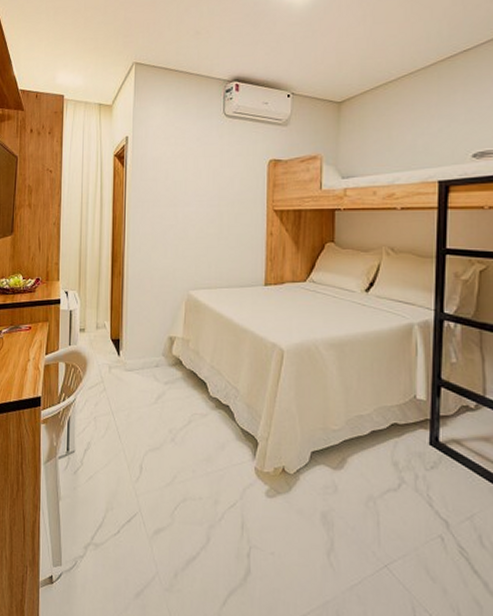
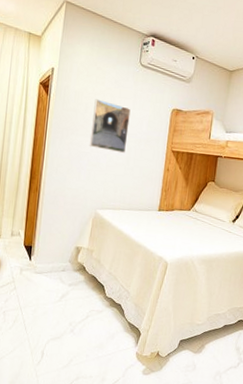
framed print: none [173,163,218,221] -> present [89,99,131,154]

